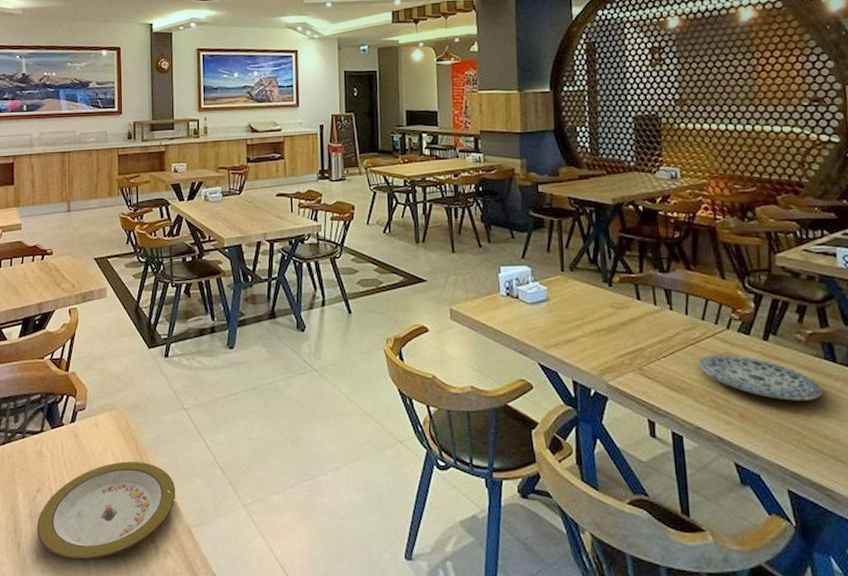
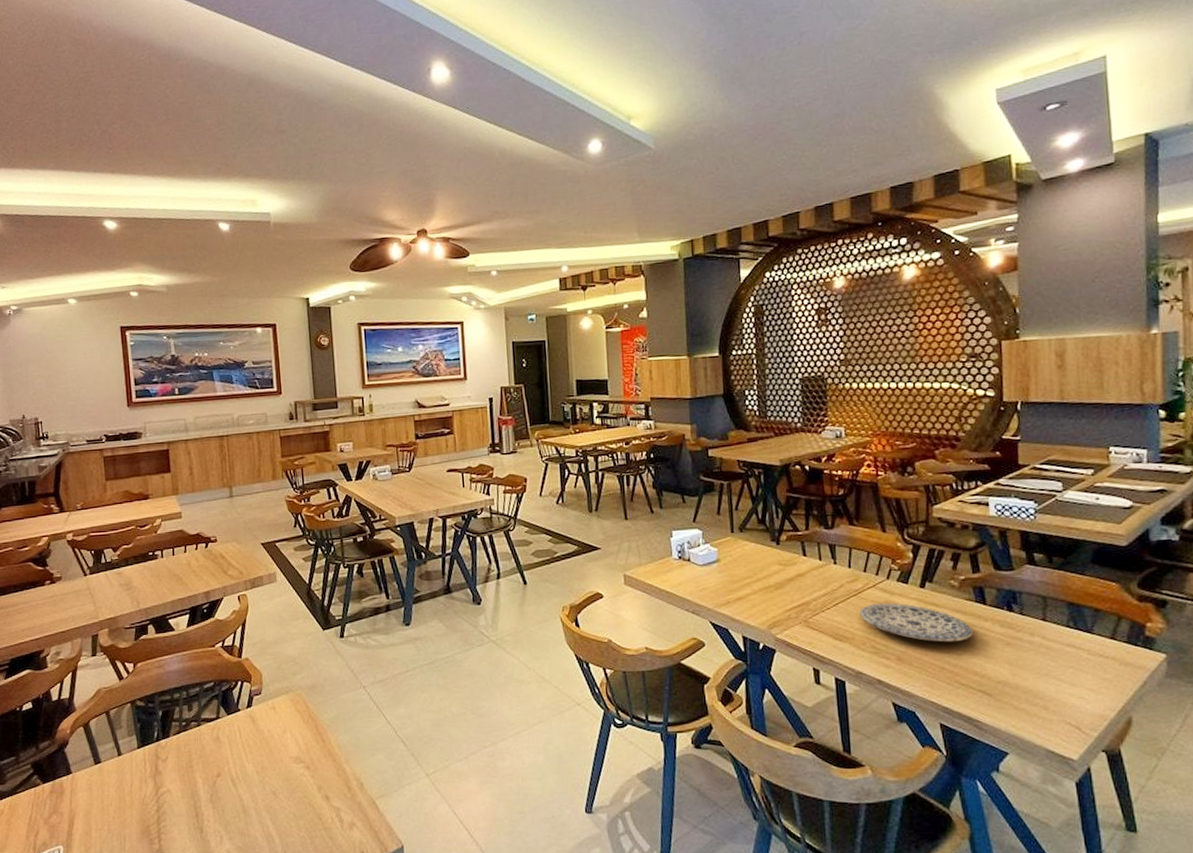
plate: present [36,461,176,561] -> none [218,741,359,839]

